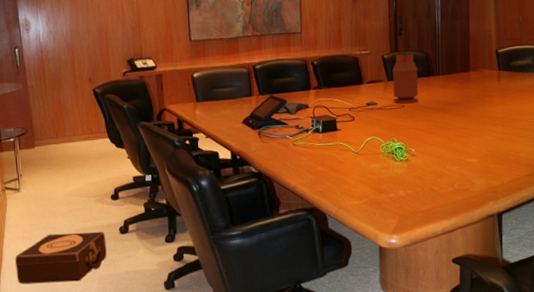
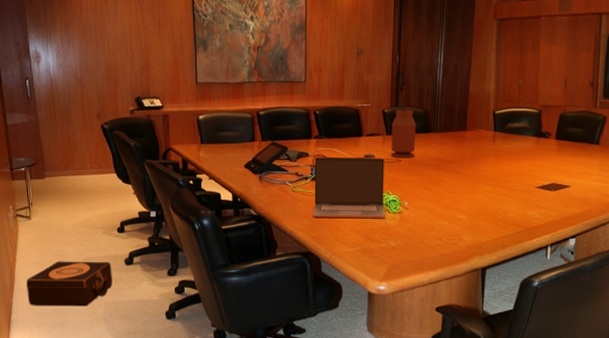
laptop: none [314,105,393,171] -> present [312,157,386,218]

